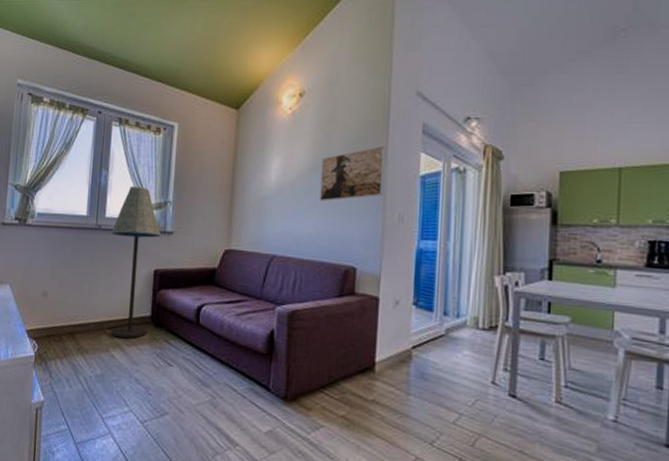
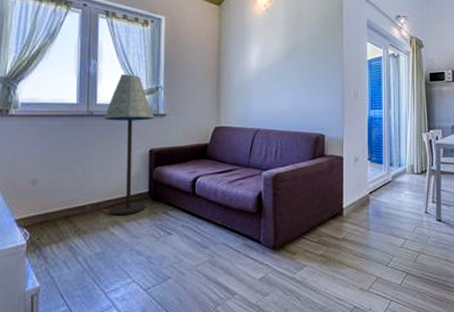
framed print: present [320,145,386,202] -> none [293,36,342,82]

